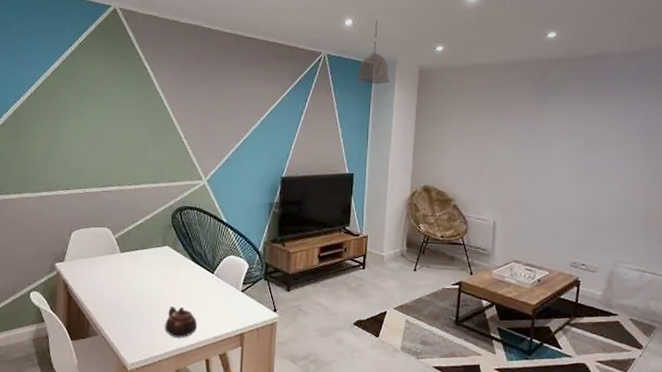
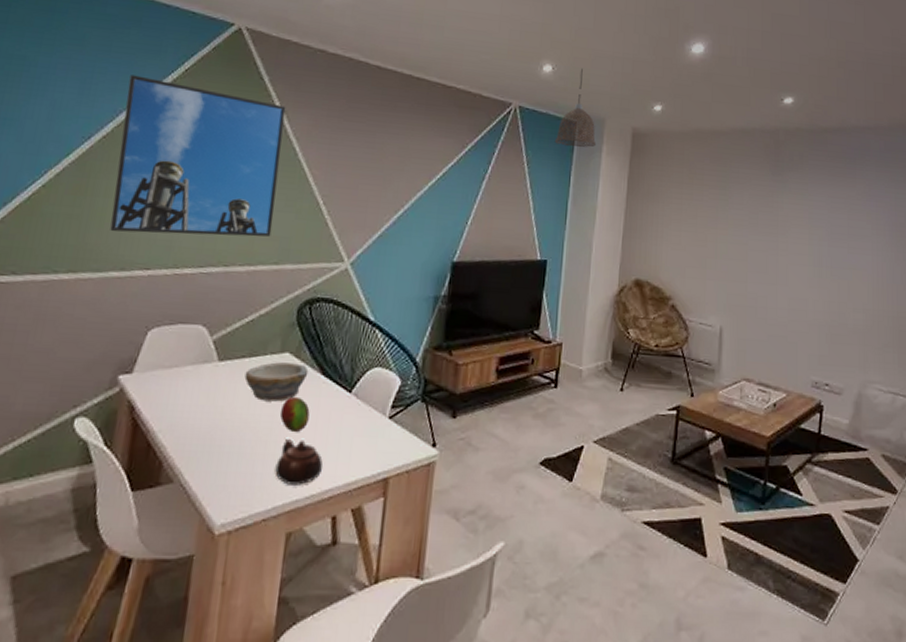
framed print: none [39,50,153,164] -> present [110,75,286,237]
bowl: none [139,253,183,280] -> present [244,362,309,402]
fruit: none [166,277,186,302] -> present [280,398,310,433]

